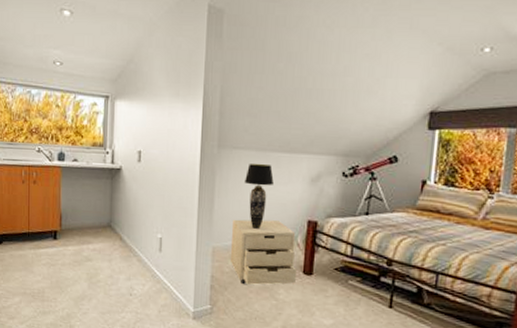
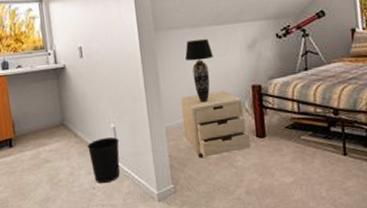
wastebasket: none [130,246,164,293] -> present [86,137,120,184]

